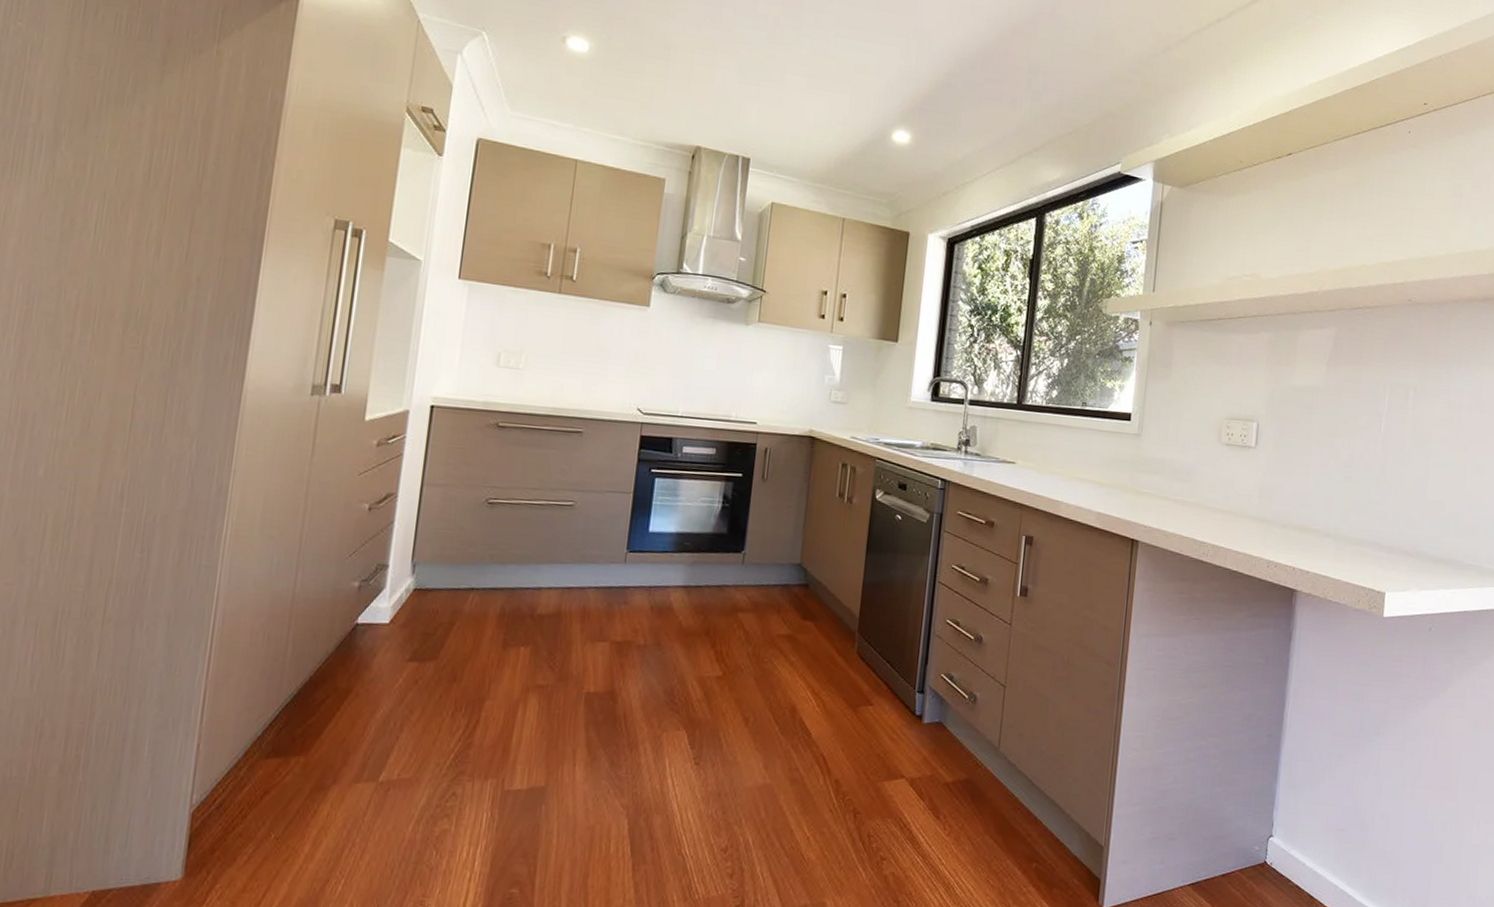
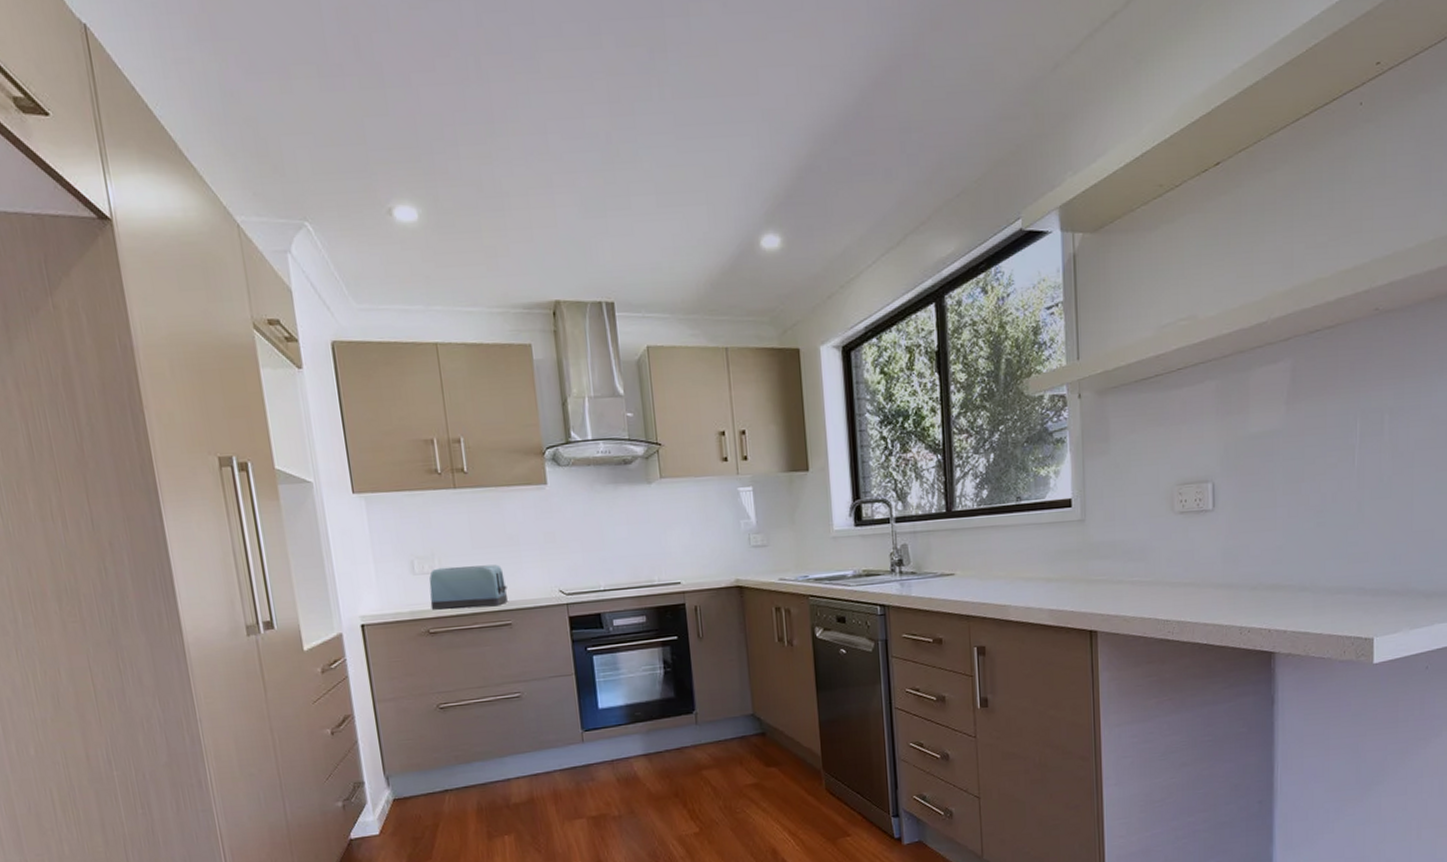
toaster: none [506,364,587,413] -> present [429,564,508,610]

